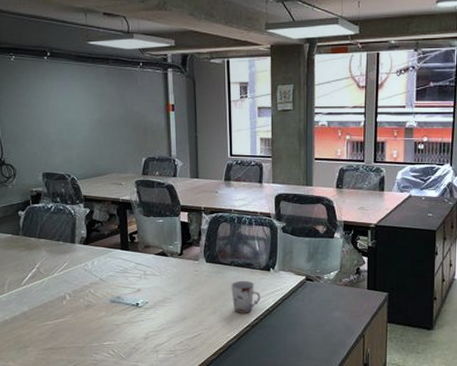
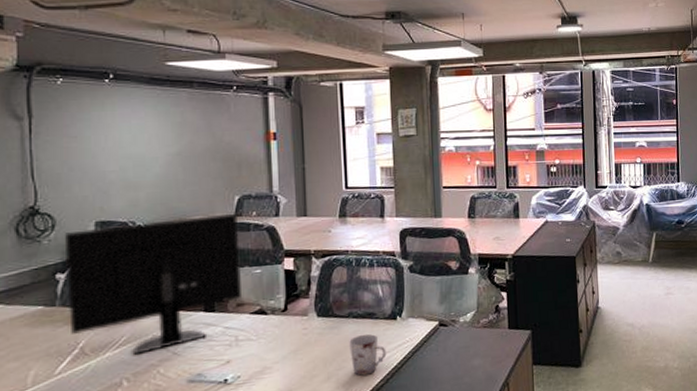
monitor: none [22,171,148,278] -> present [64,211,242,356]

